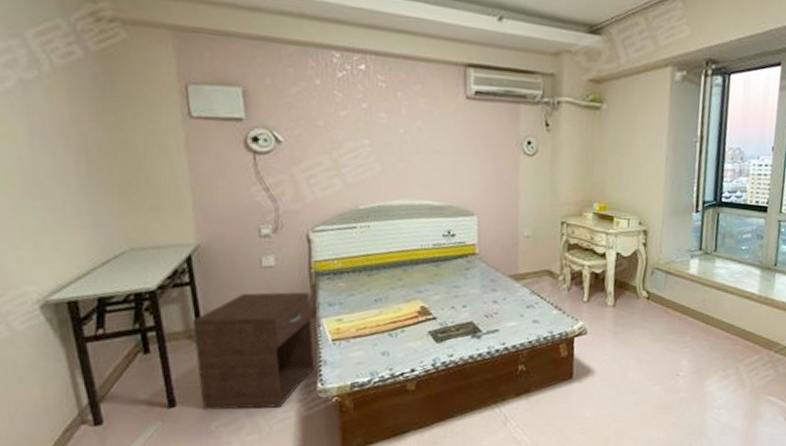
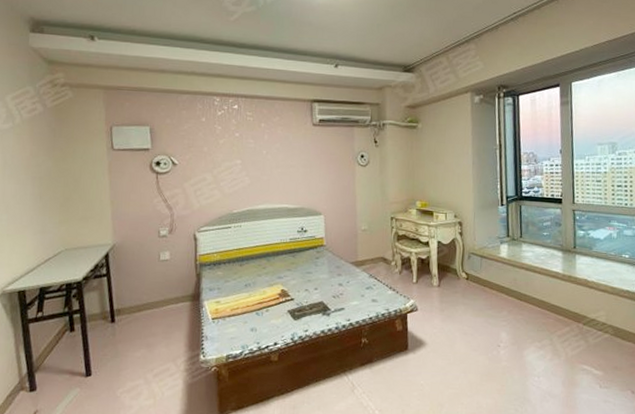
nightstand: present [193,292,315,411] -> none [107,279,199,379]

